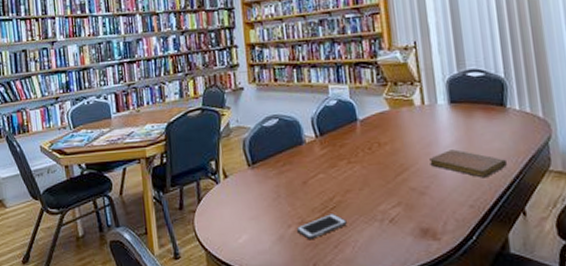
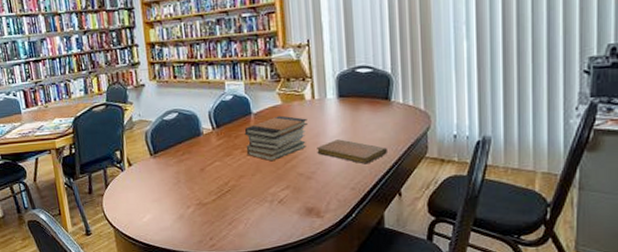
cell phone: present [296,214,347,239] -> none [194,196,240,218]
book stack: none [350,122,418,174] -> present [244,115,308,162]

